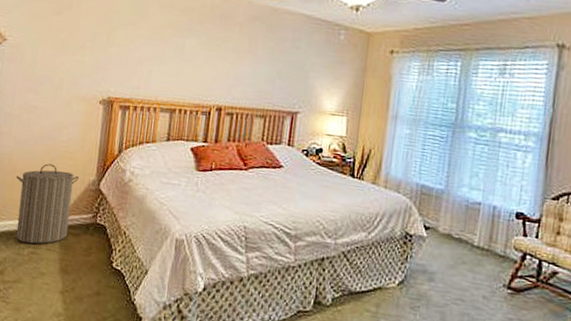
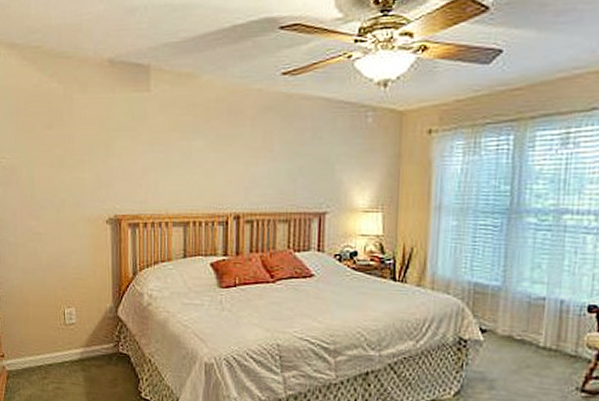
laundry hamper: present [15,163,79,244] -> none [29,293,95,379]

